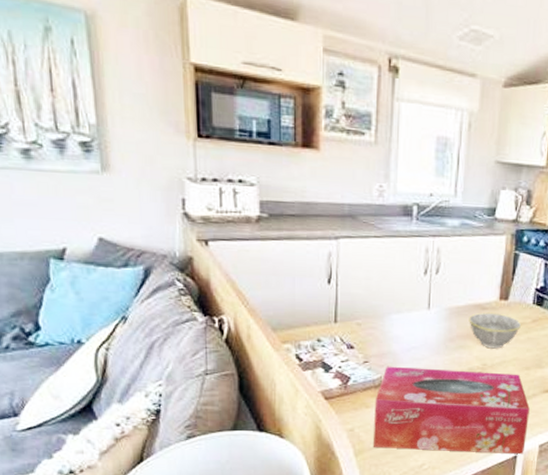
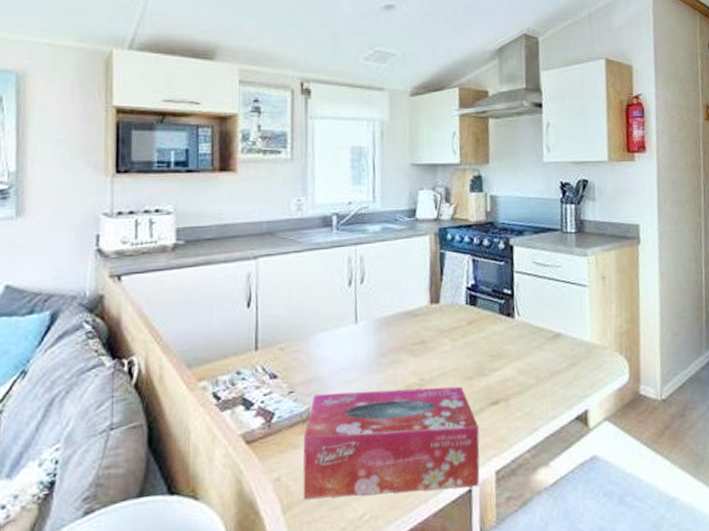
bowl: present [469,312,522,349] -> none [400,319,458,360]

